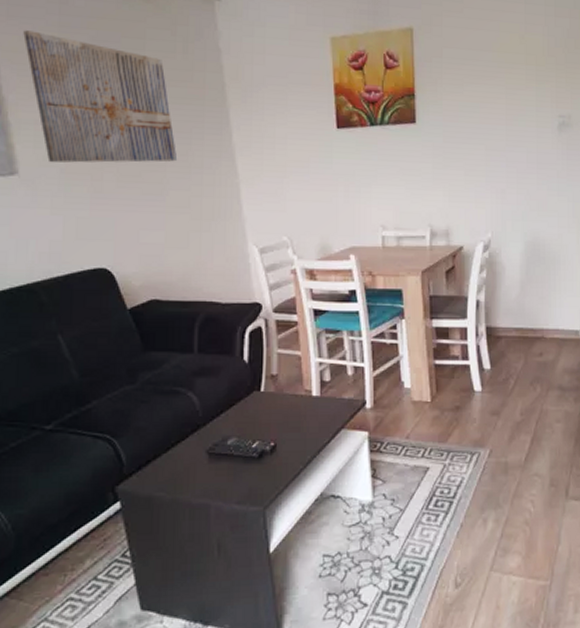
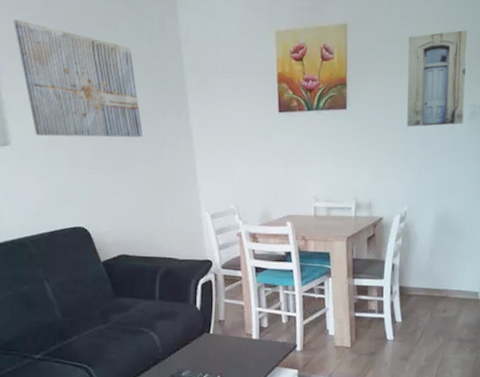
wall art: none [484,31,552,142] -> present [407,30,468,127]

